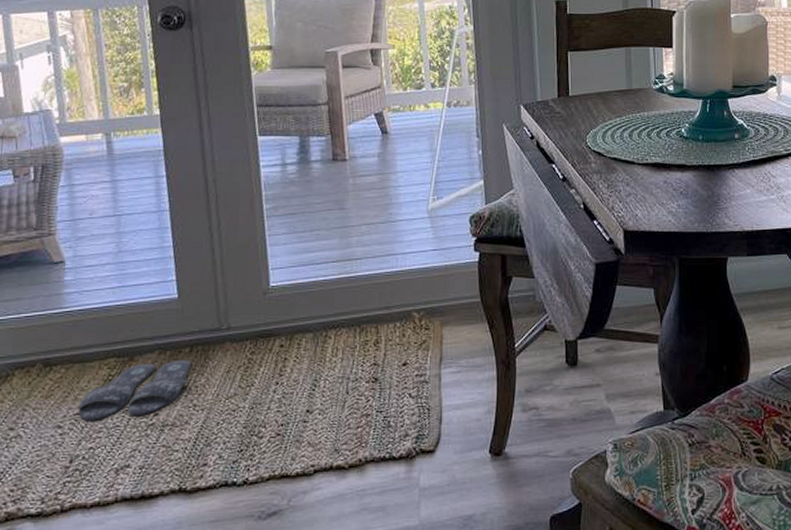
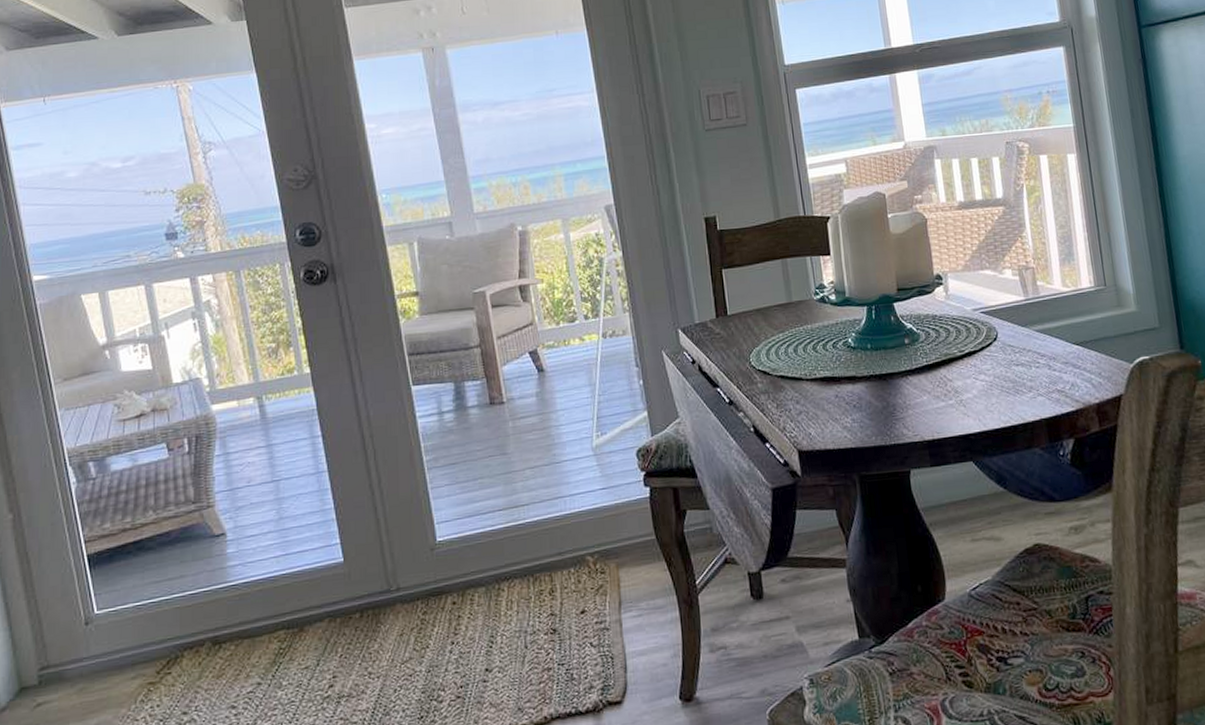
slippers: present [78,359,191,421] -> none [251,625,363,699]

